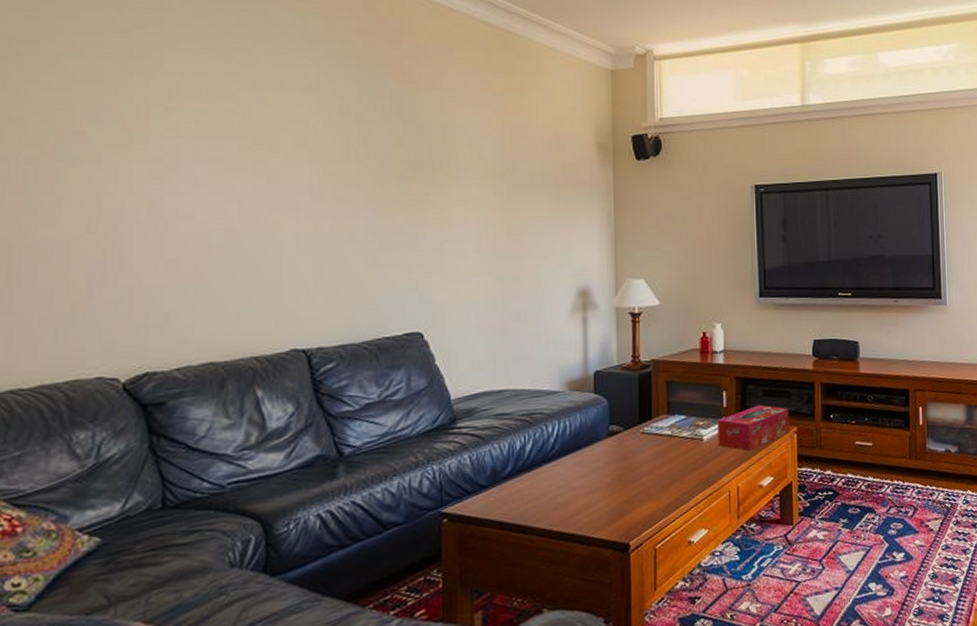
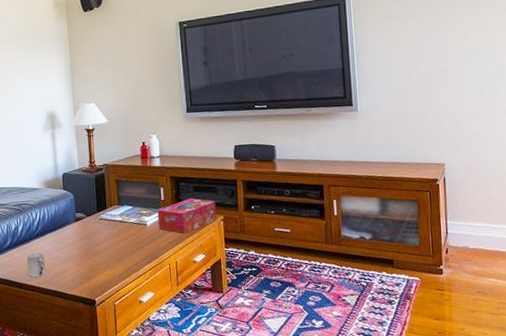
cup: none [534,480,562,517] -> present [26,252,46,278]

